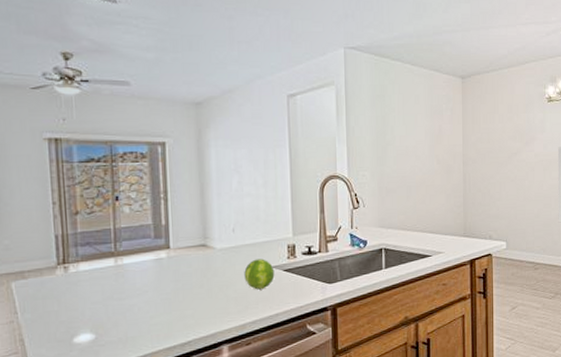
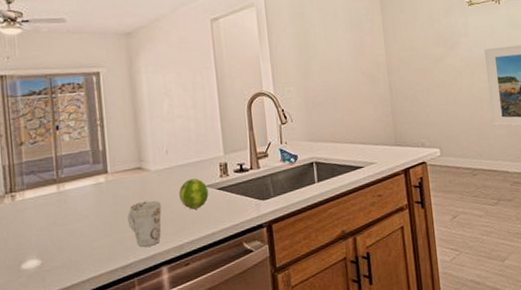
mug: none [189,278,225,325] -> present [127,200,162,247]

